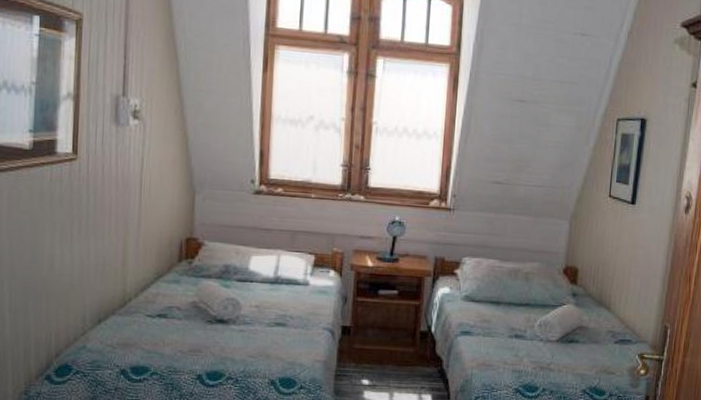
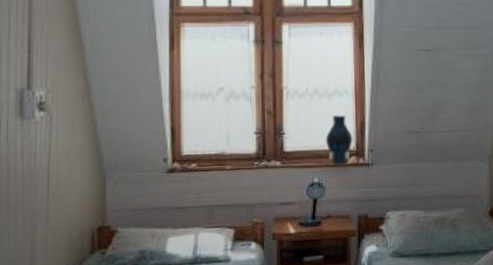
vase: none [410,157,437,208] -> present [326,115,353,166]

